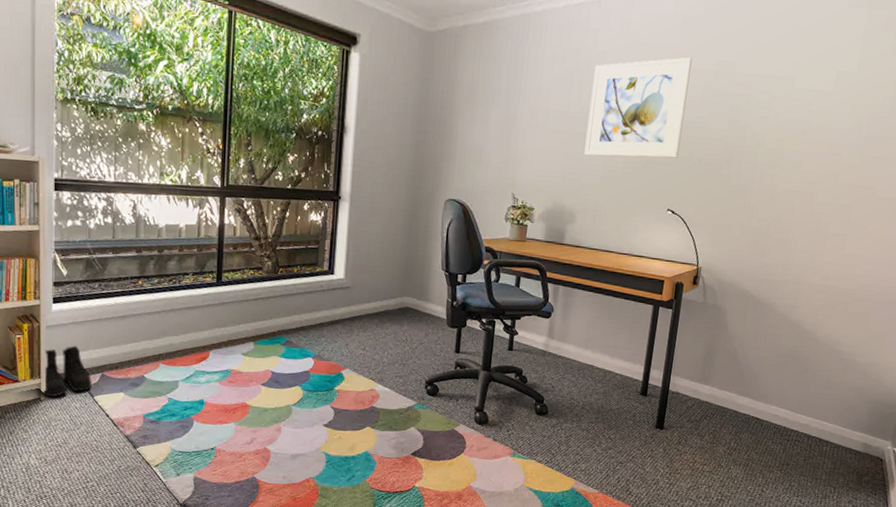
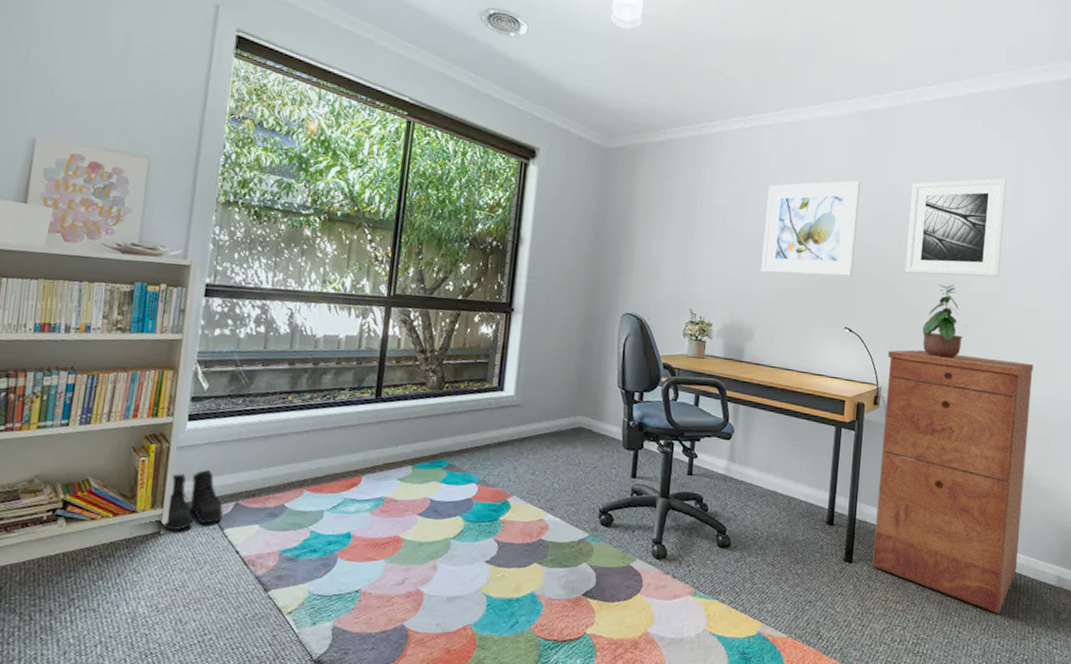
filing cabinet: none [682,230,861,475] -> present [872,349,1034,614]
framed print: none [734,49,852,156] -> present [905,178,1007,277]
potted plant: none [747,164,795,240] -> present [922,284,967,360]

